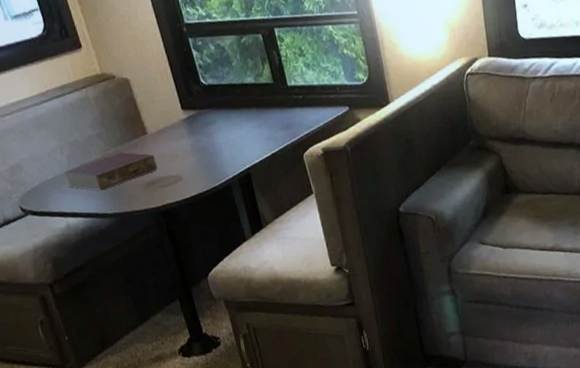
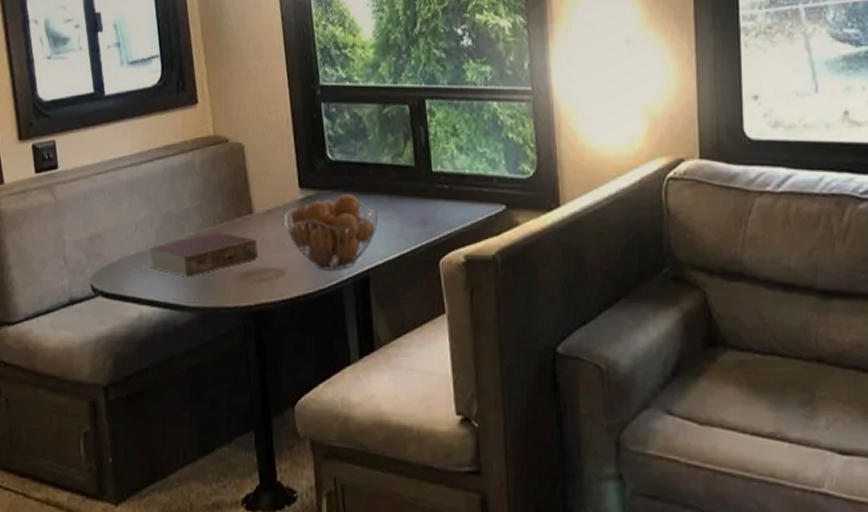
fruit basket: none [174,110,251,173] -> present [285,194,379,270]

